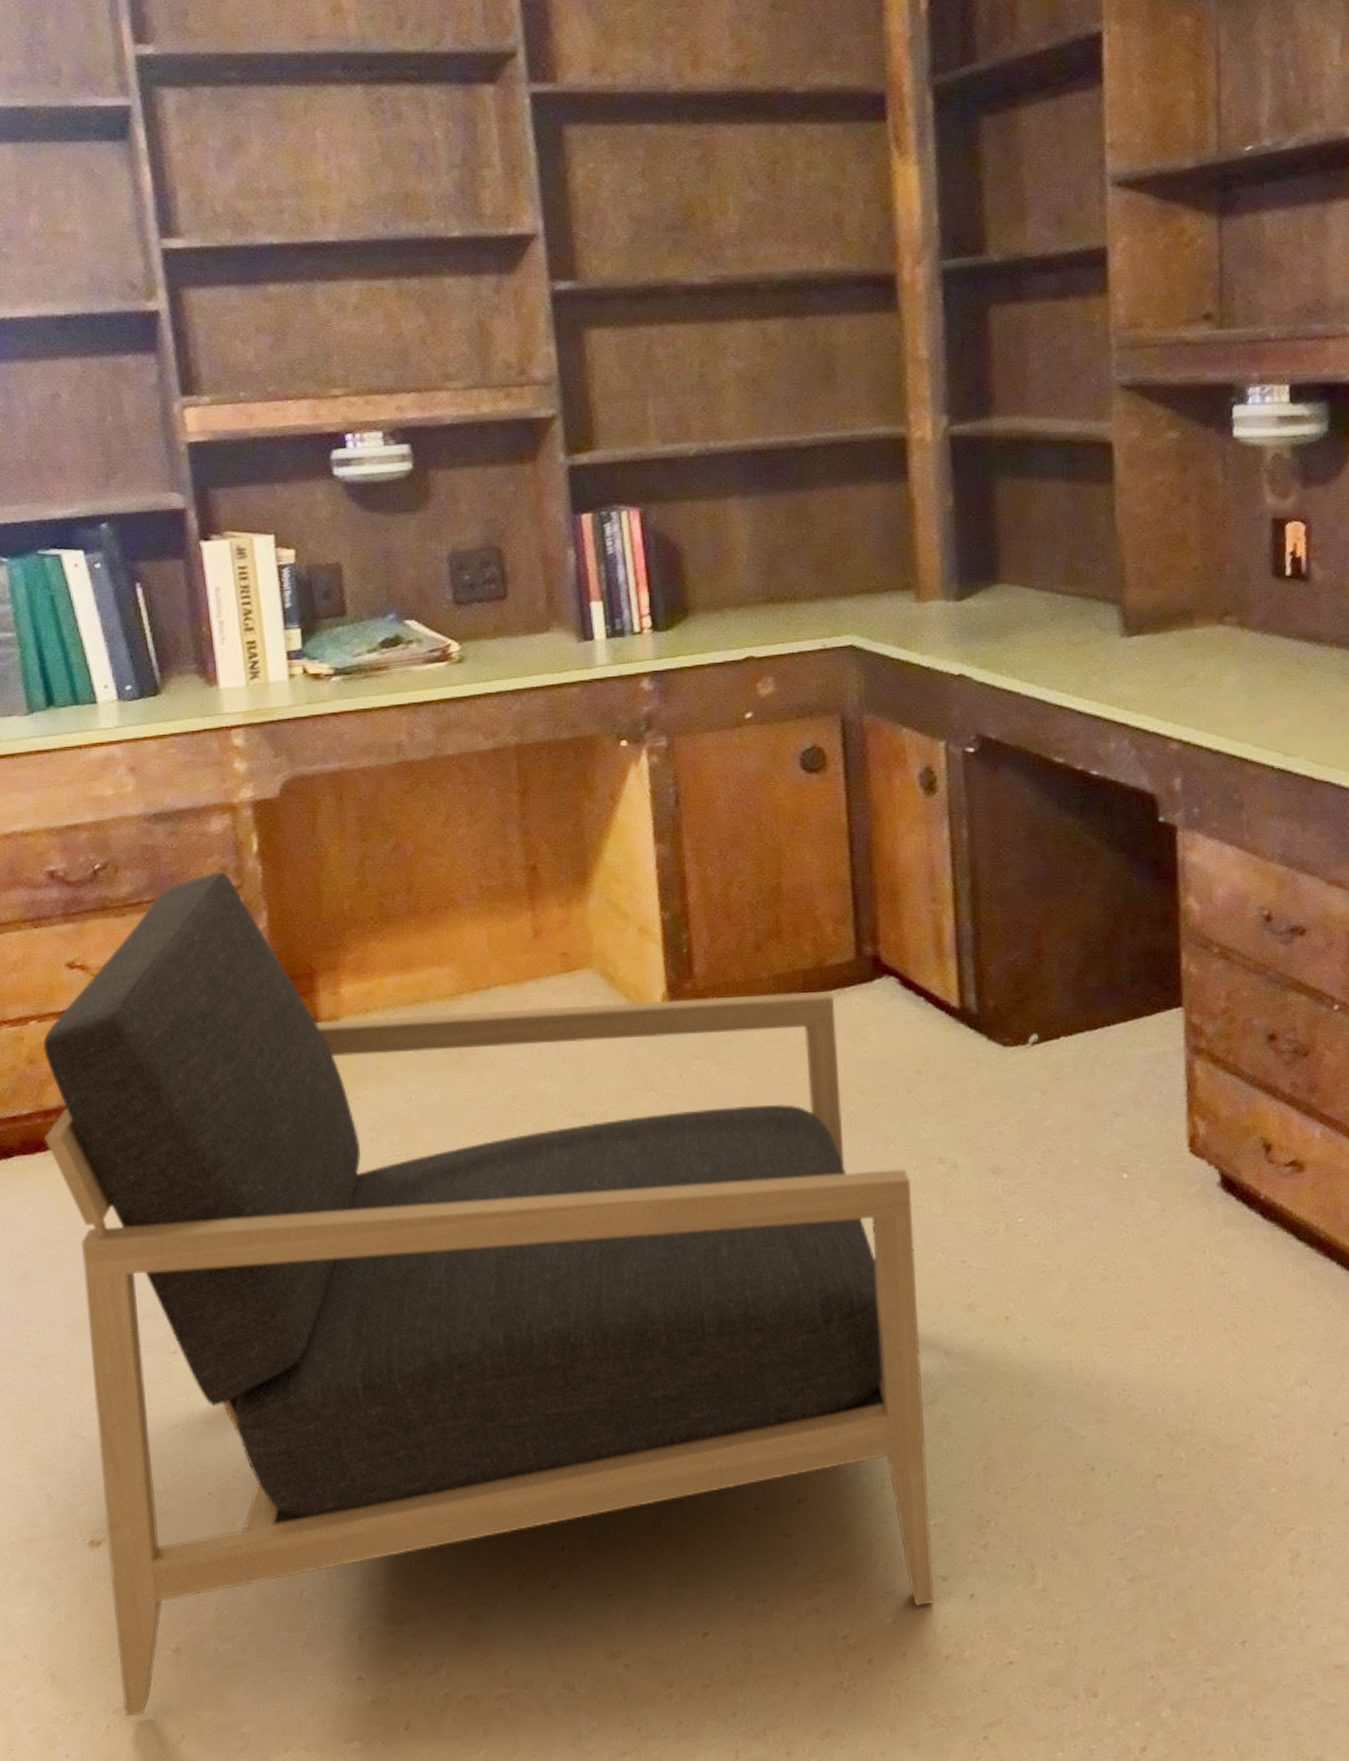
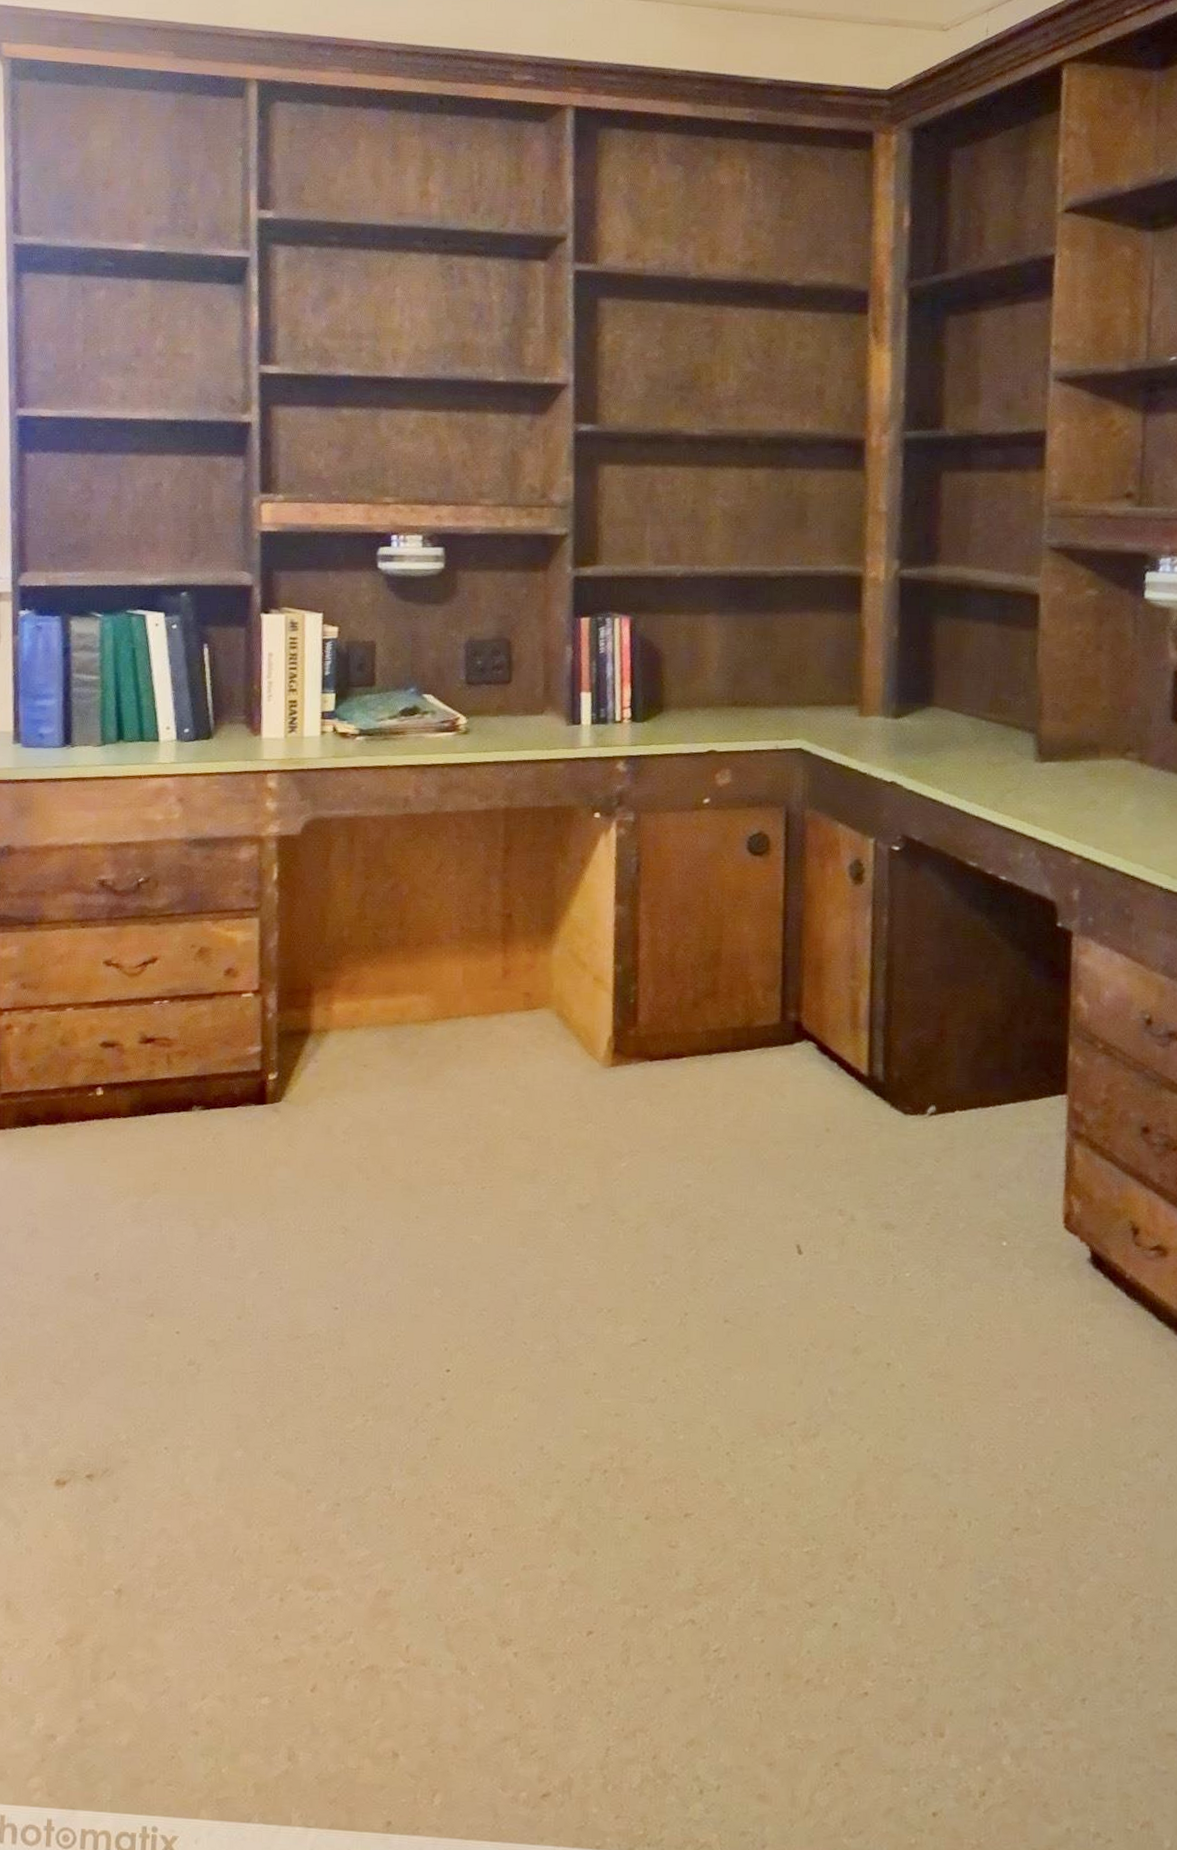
armchair: present [42,872,934,1717] -> none [65,894,811,1649]

